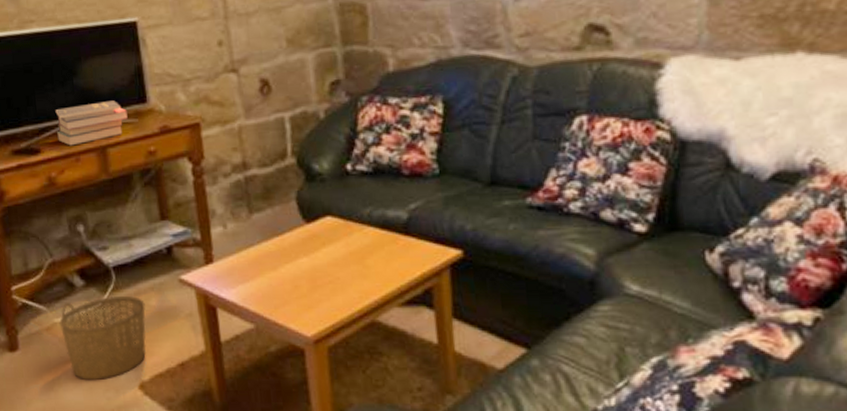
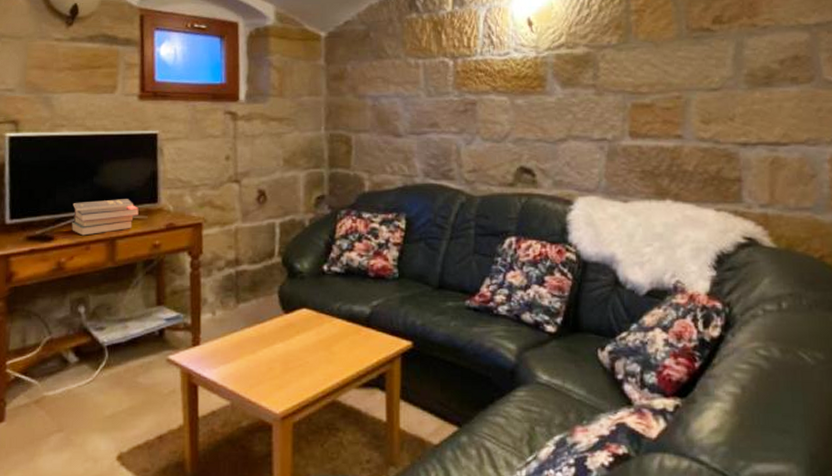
basket: present [59,295,147,381] -> none [48,372,133,452]

